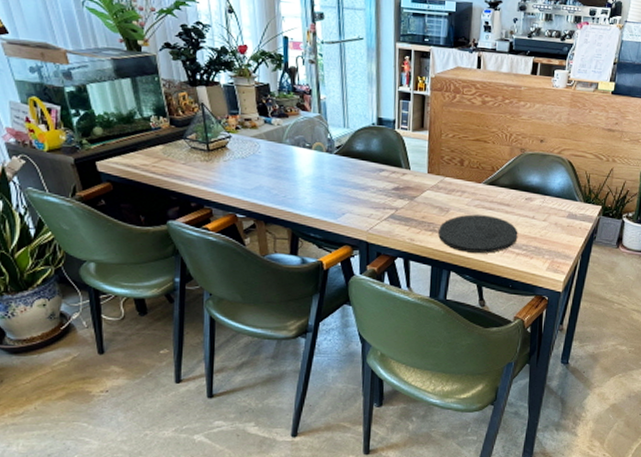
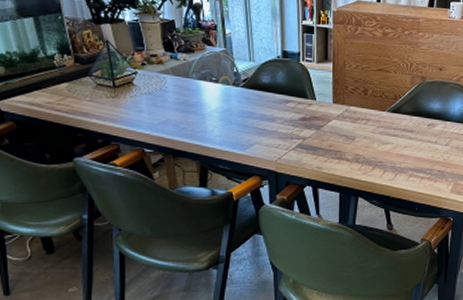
plate: present [438,214,518,253] -> none [345,141,422,178]

